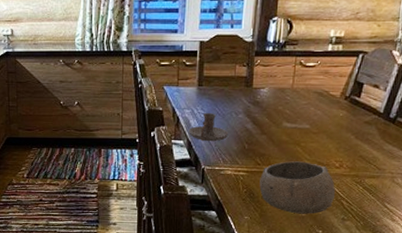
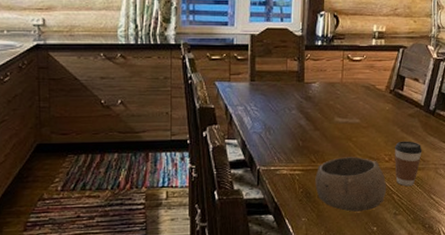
candle holder: present [188,113,229,142] -> none [242,110,283,140]
coffee cup: none [346,148,378,194] -> present [395,141,422,187]

